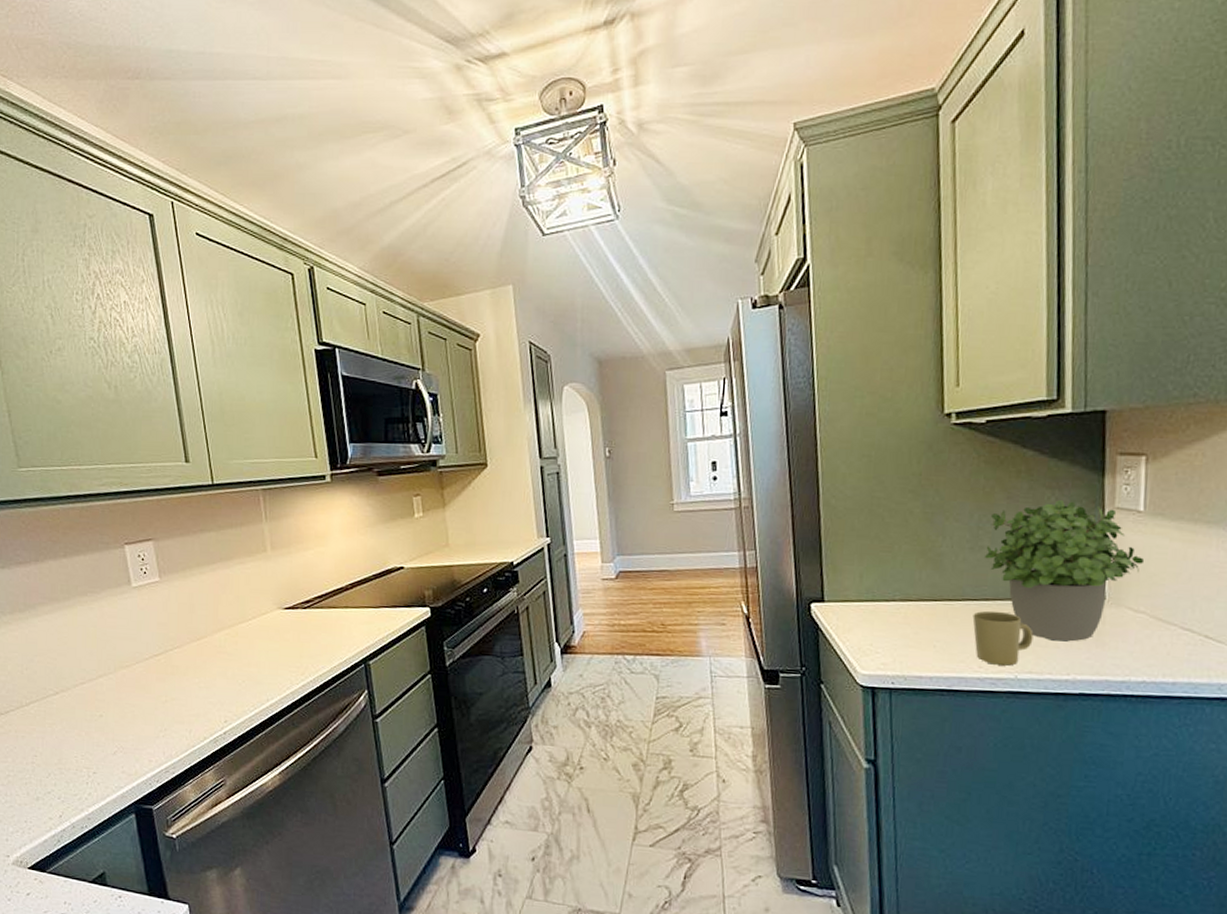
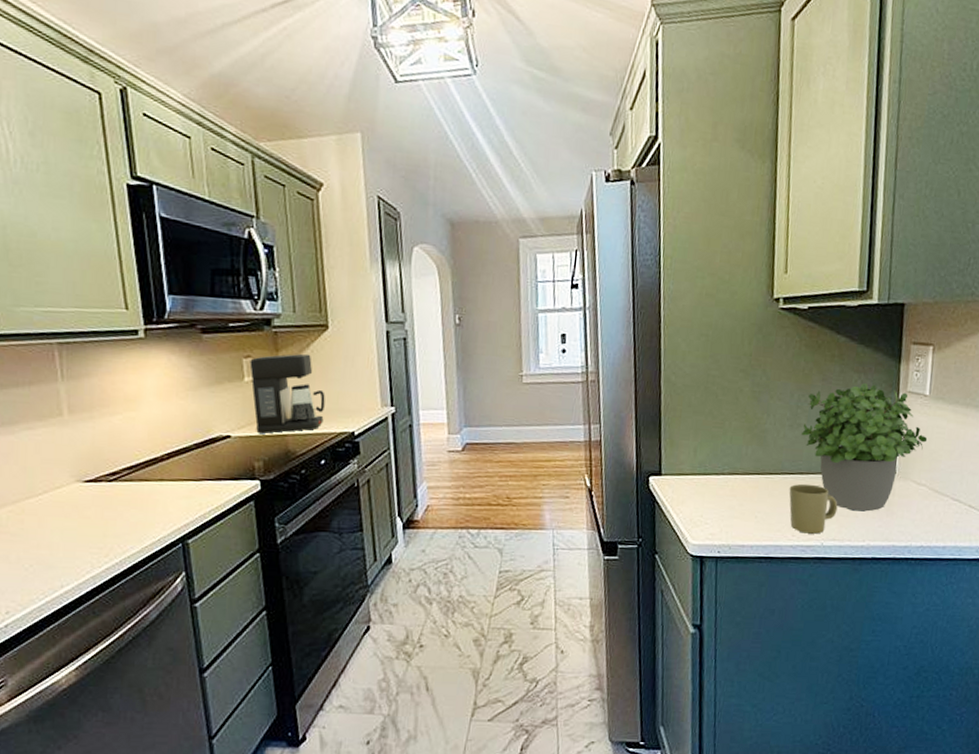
coffee maker: none [419,490,486,565] -> present [249,354,325,434]

